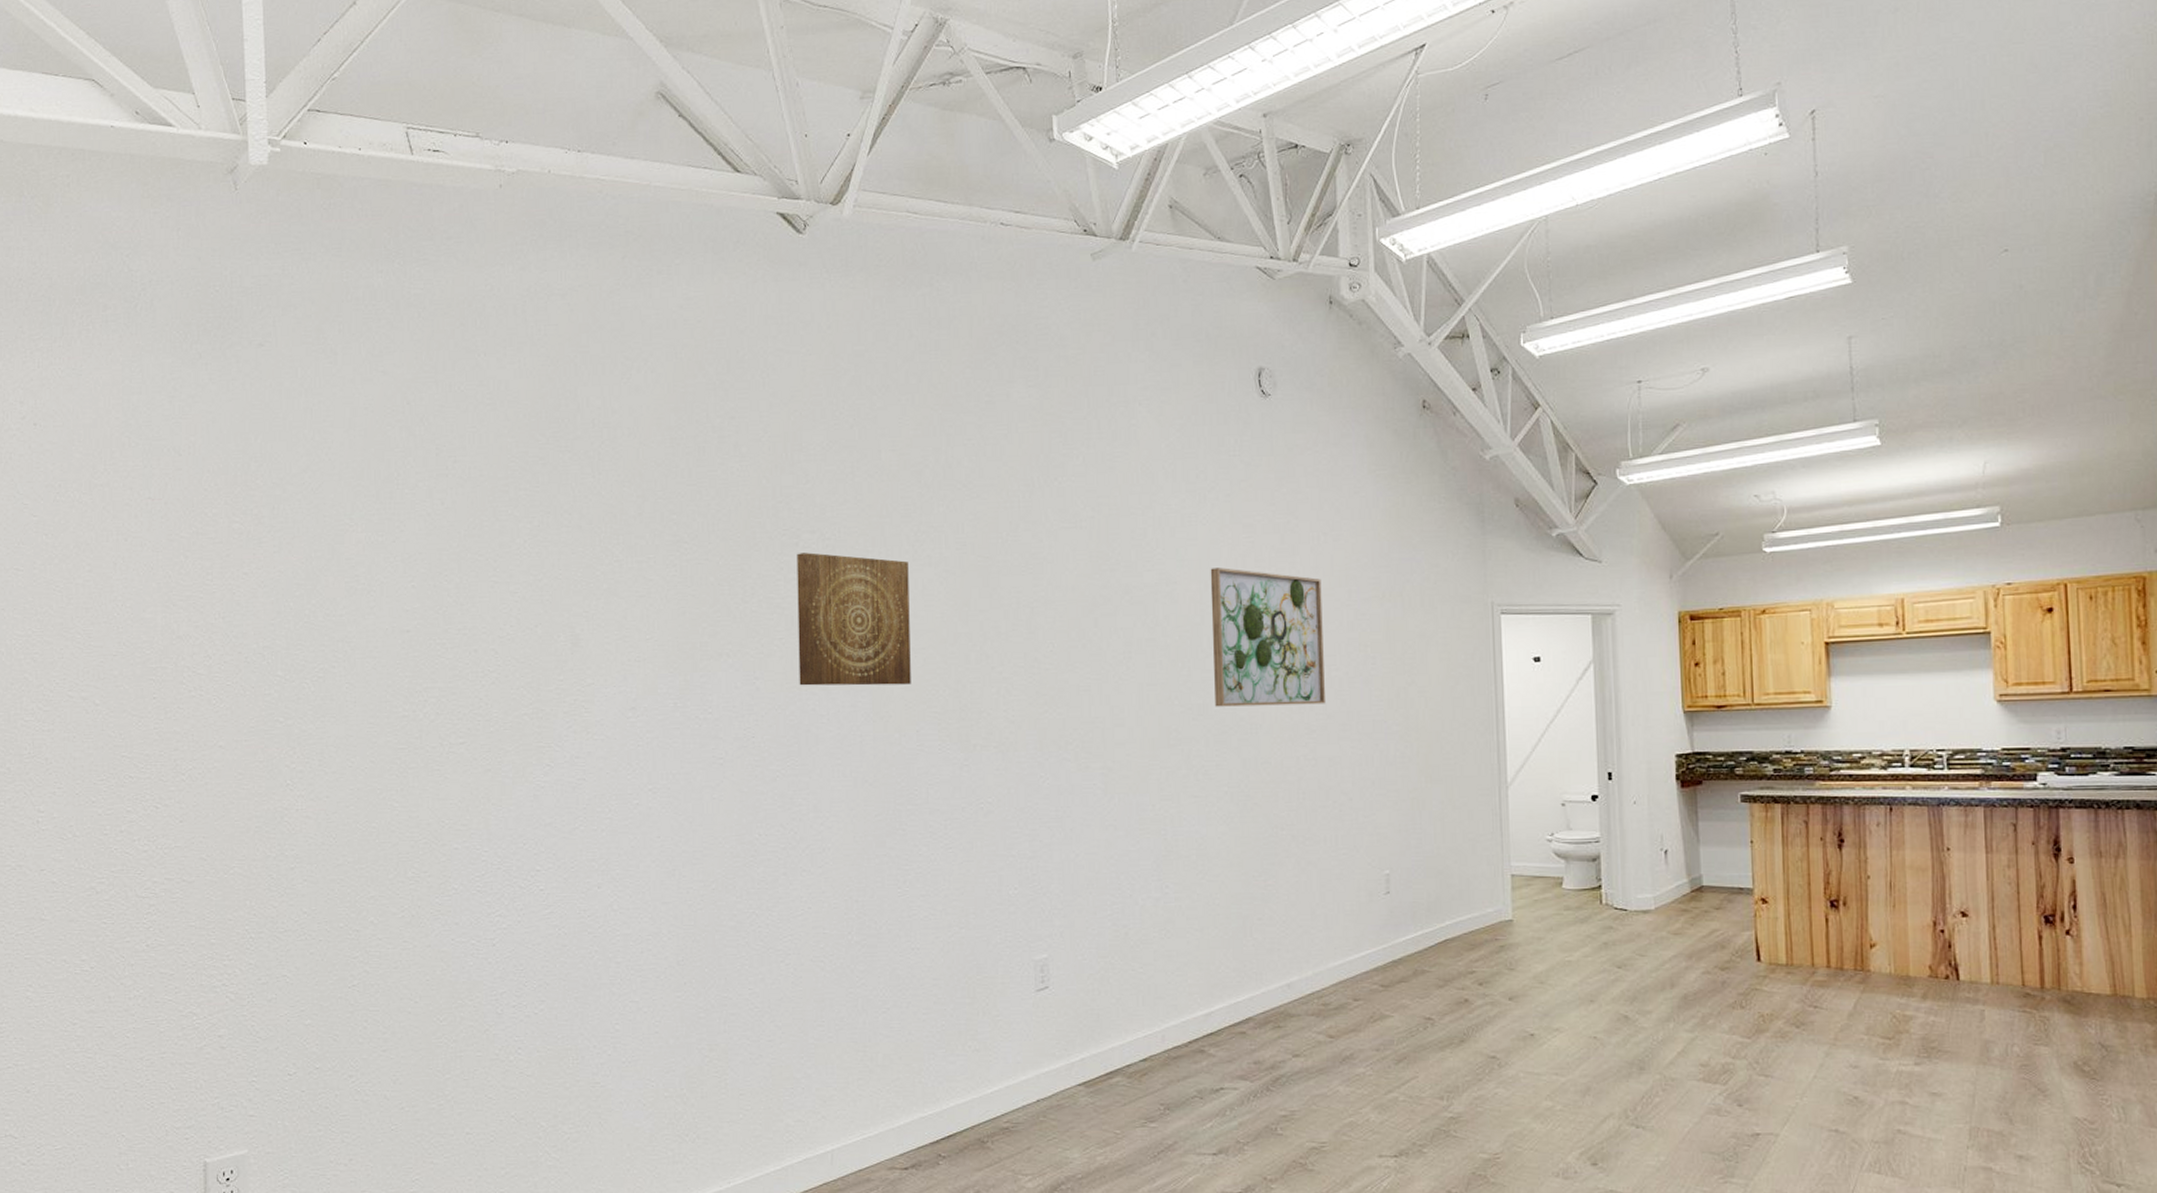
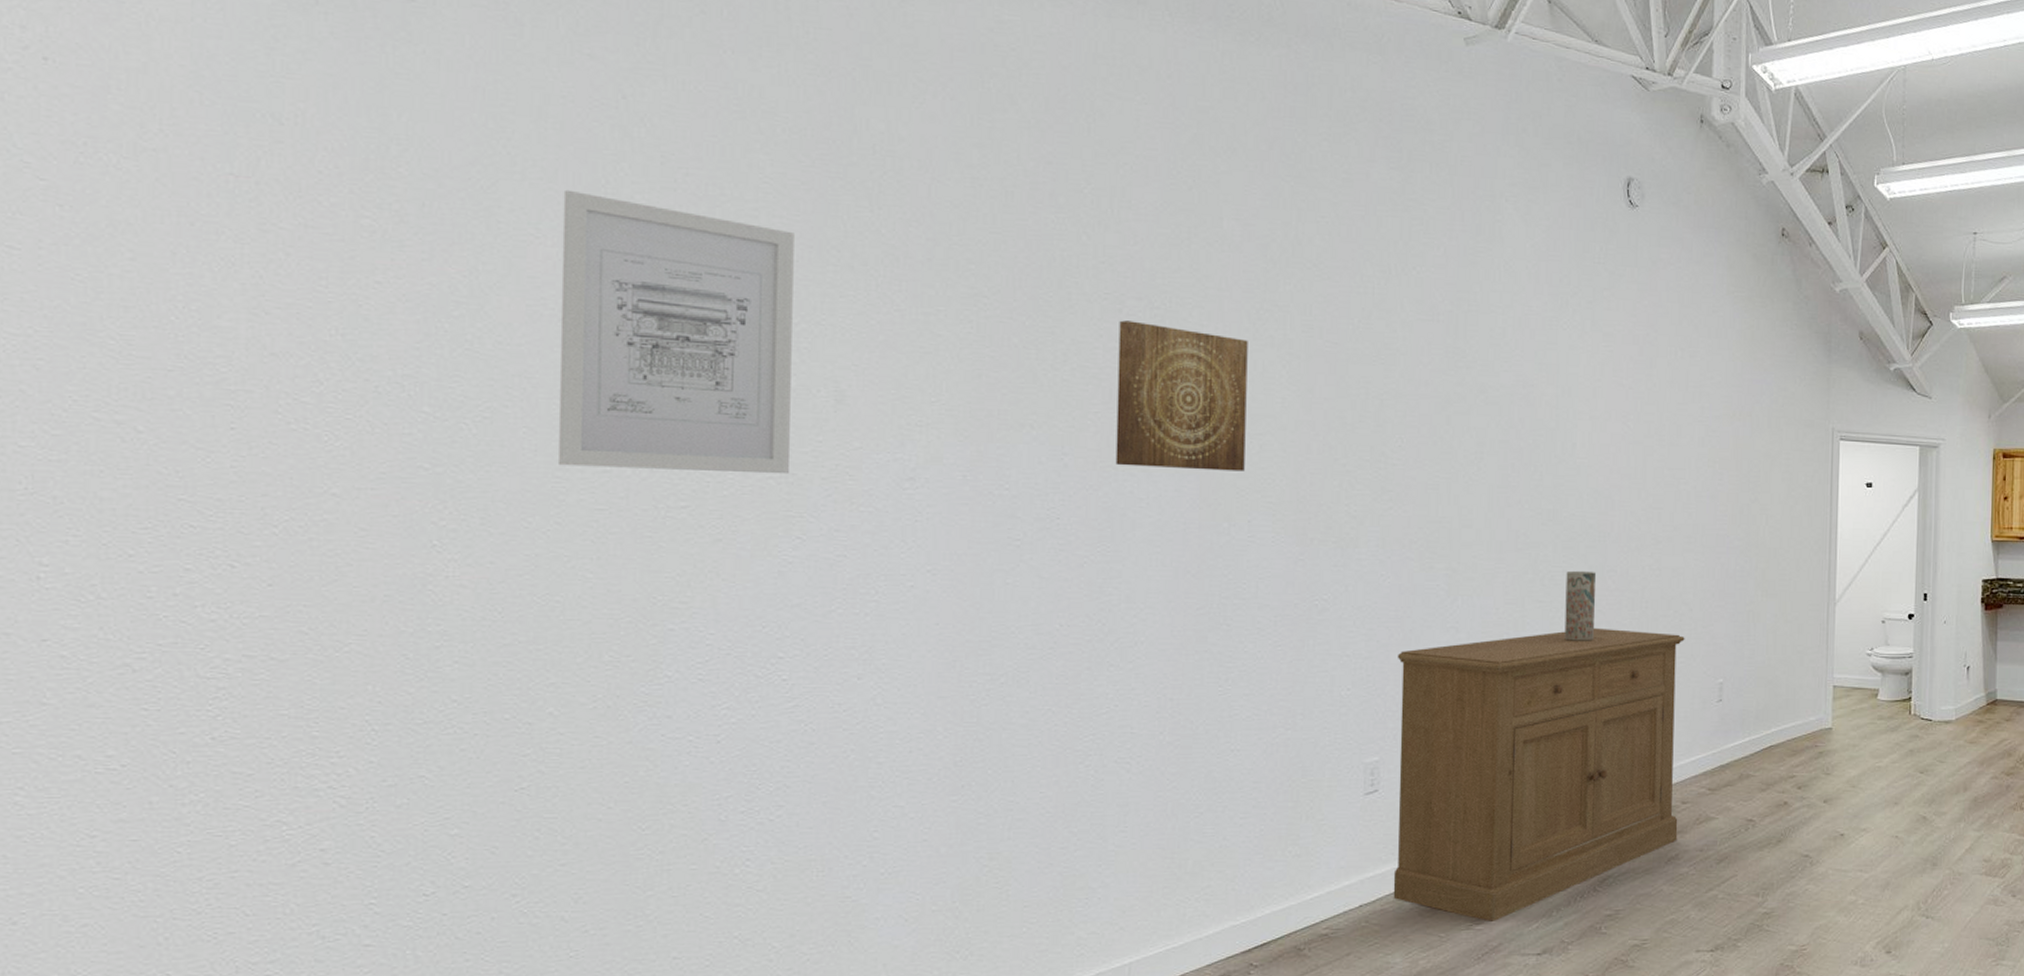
wall art: none [368,484,539,714] -> present [557,189,794,475]
sideboard: none [1060,821,1351,1119] -> present [1393,627,1685,921]
wall art: present [1210,568,1325,707] -> none [1565,374,1676,516]
vase: none [1220,763,1252,835] -> present [1564,570,1596,641]

